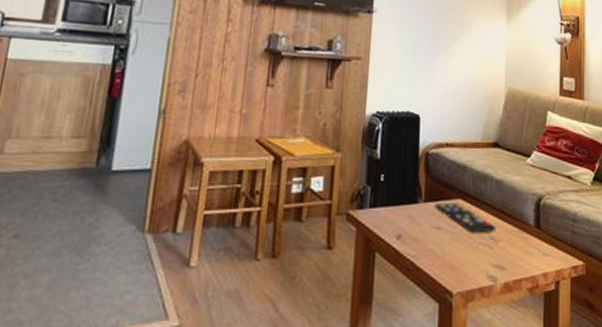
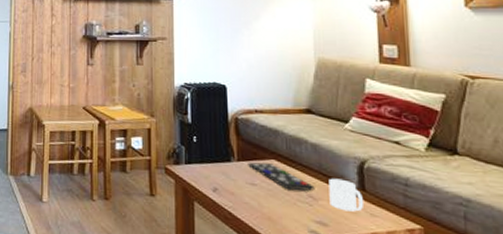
mug: none [508,217,539,252] -> present [329,178,365,212]

